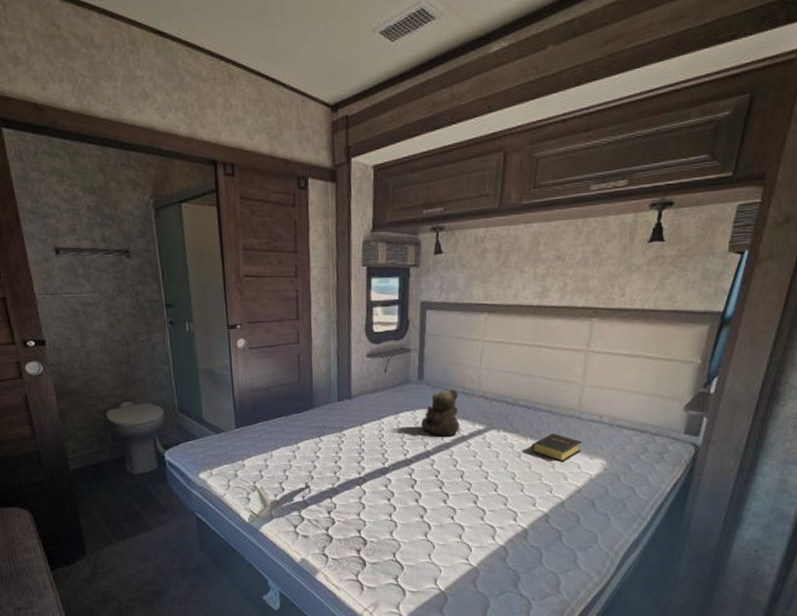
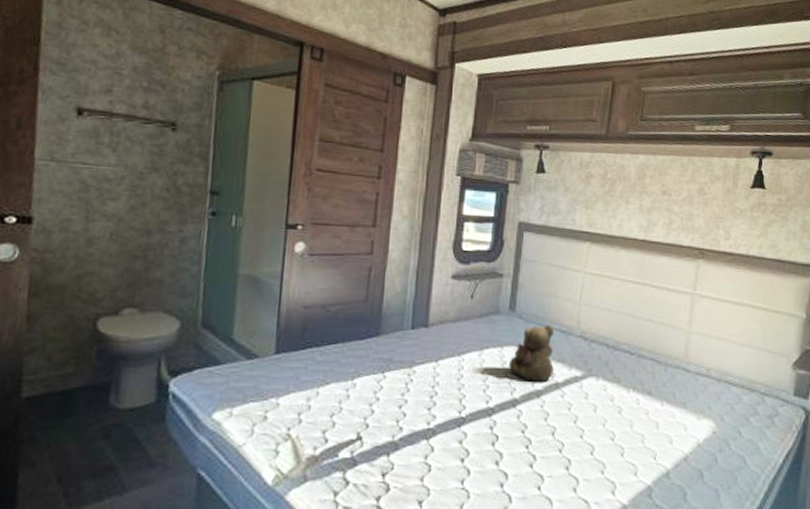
book: present [531,433,583,462] -> none [634,386,689,421]

